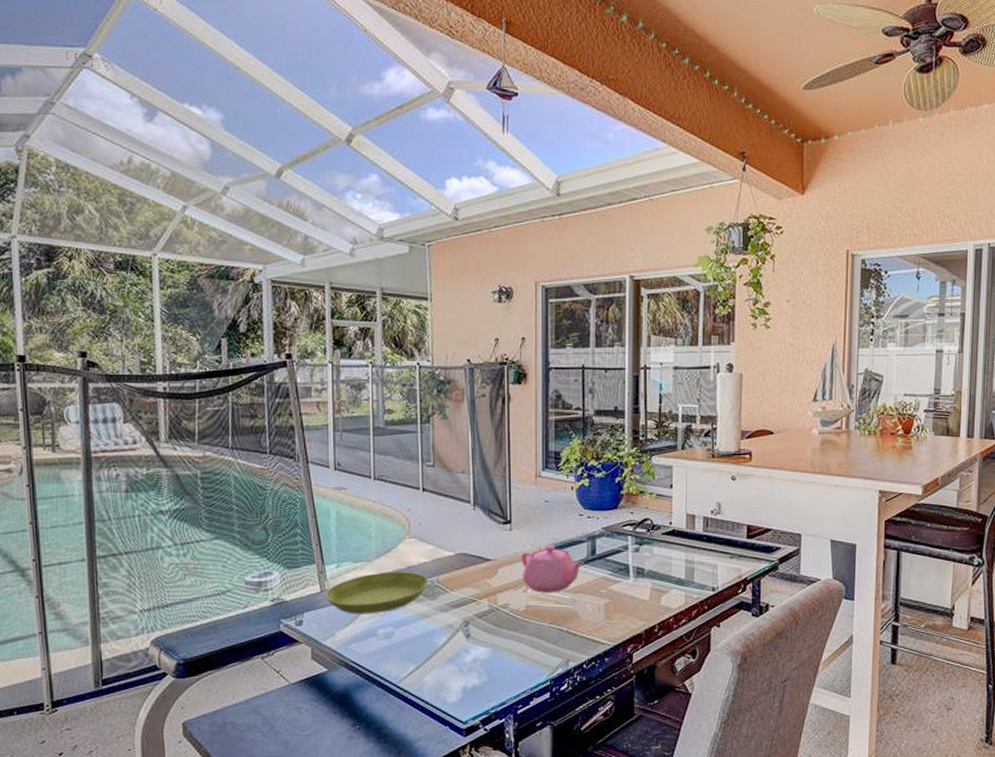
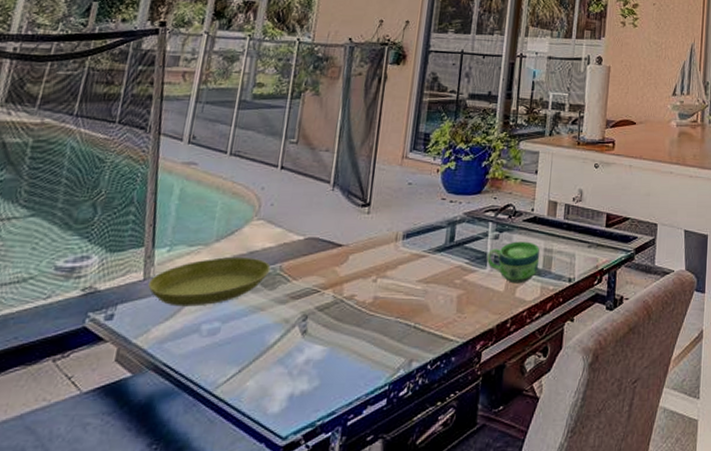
teapot: present [521,545,584,593] -> none [374,230,441,283]
cup: none [629,553,682,593] -> present [486,241,540,284]

